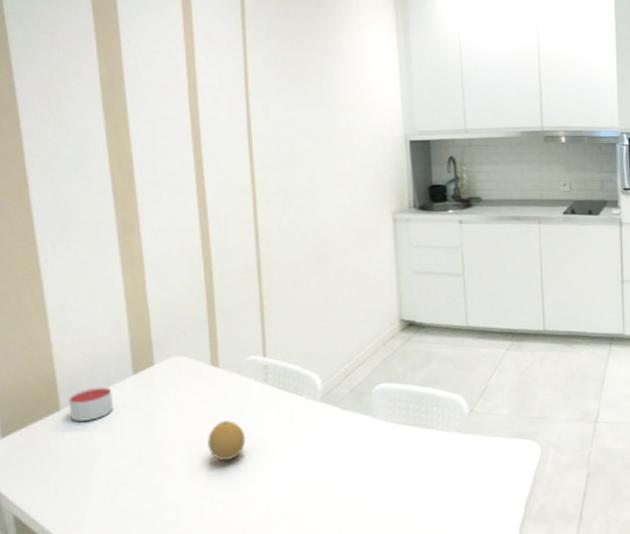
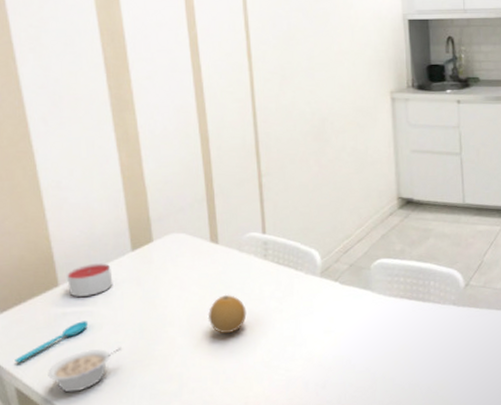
spoon: none [14,446,88,489] -> present [15,321,89,363]
legume: none [46,473,120,521] -> present [48,346,122,393]

